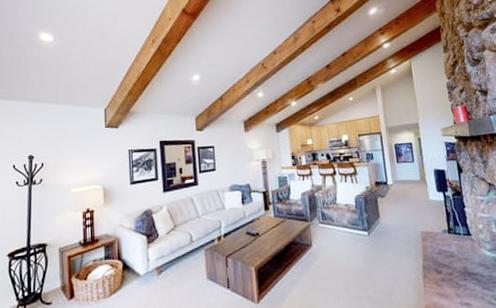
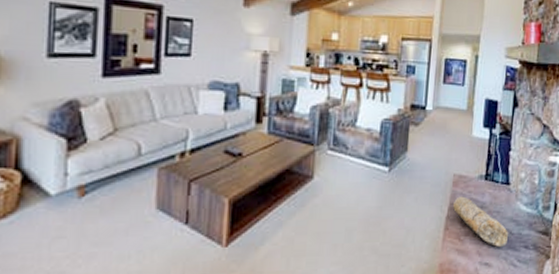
decorative log: none [426,248,481,289] -> present [453,196,509,247]

